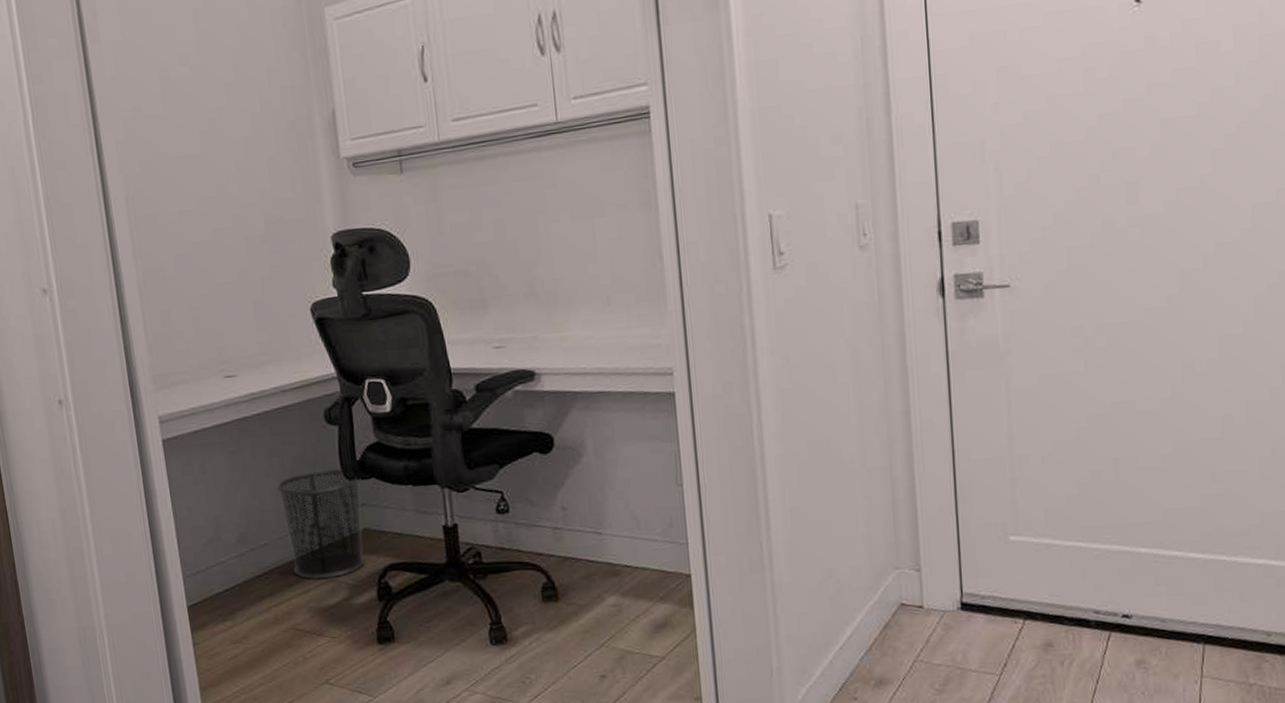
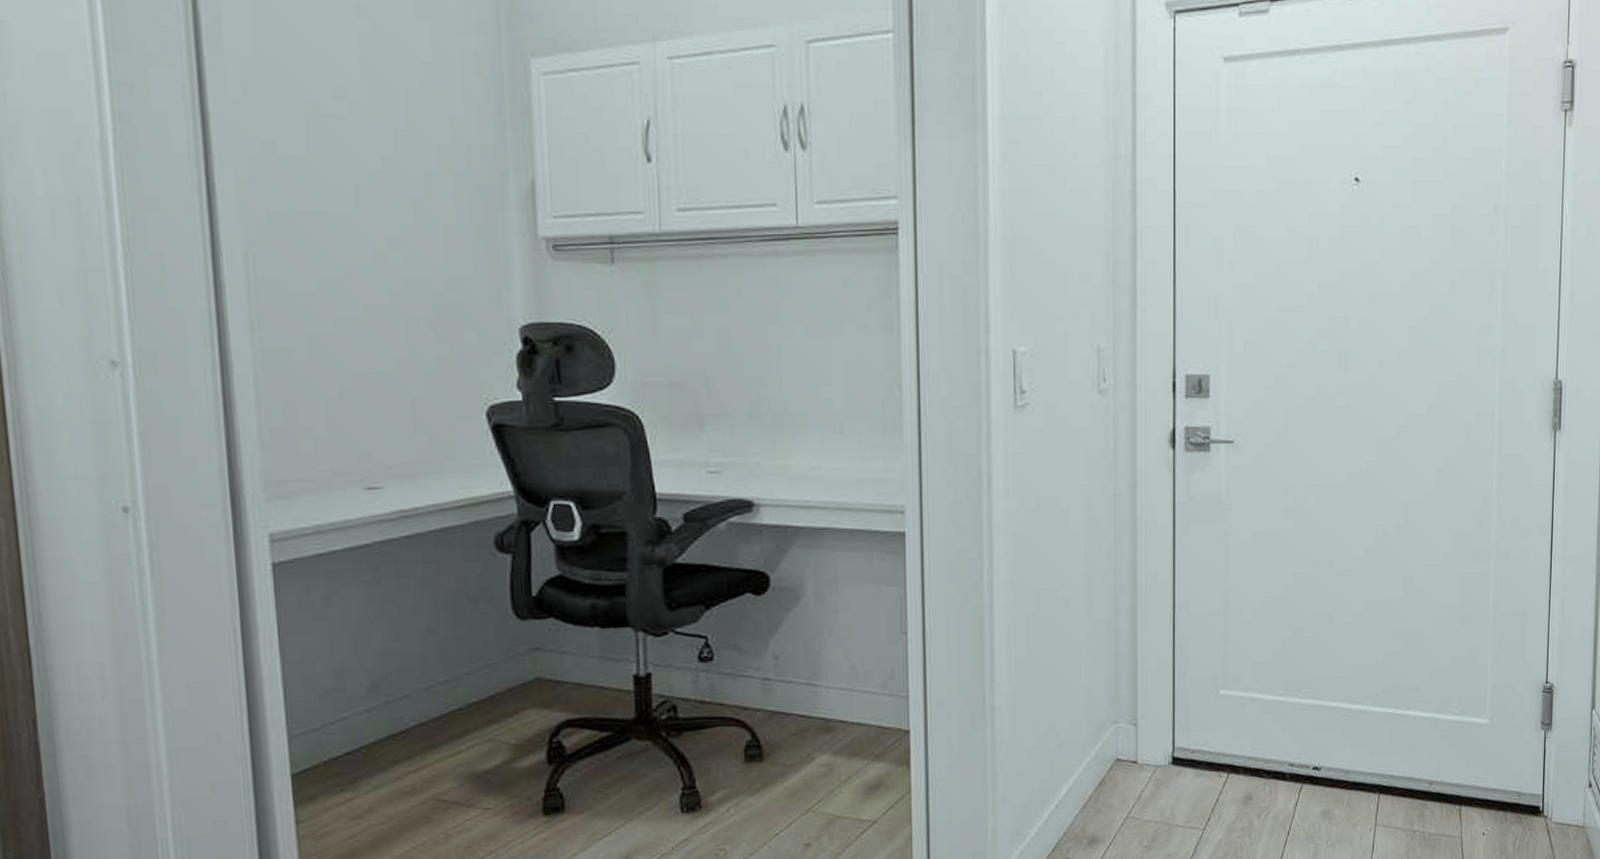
waste bin: present [277,469,366,579] -> none [426,606,536,739]

